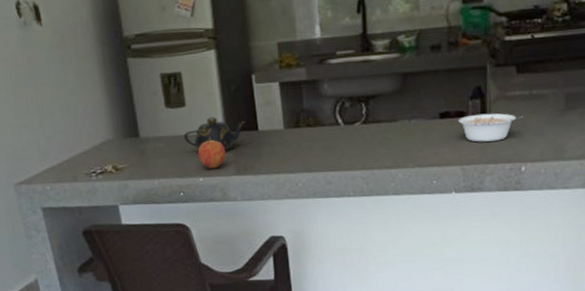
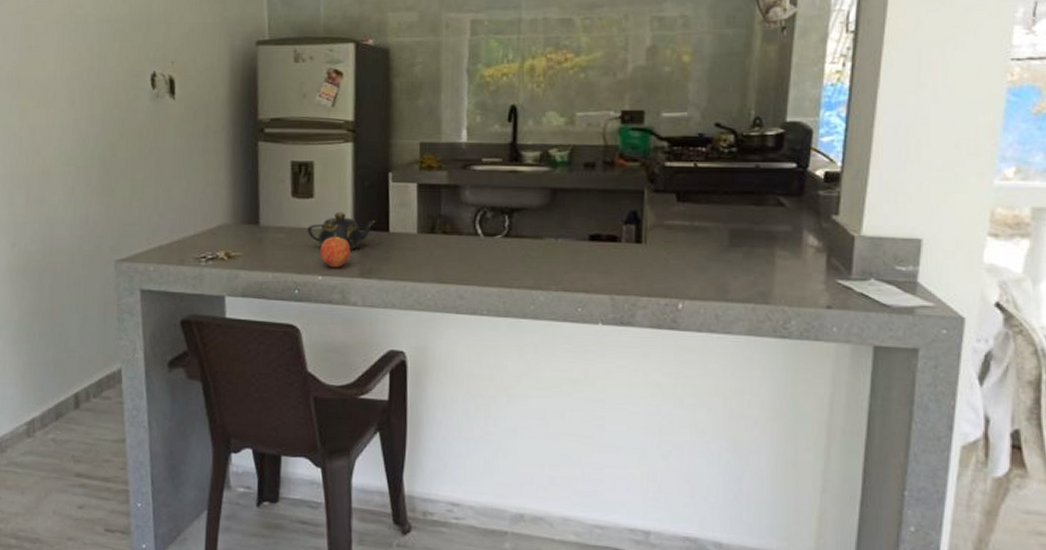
legume: present [458,113,524,142] -> none [609,240,683,272]

